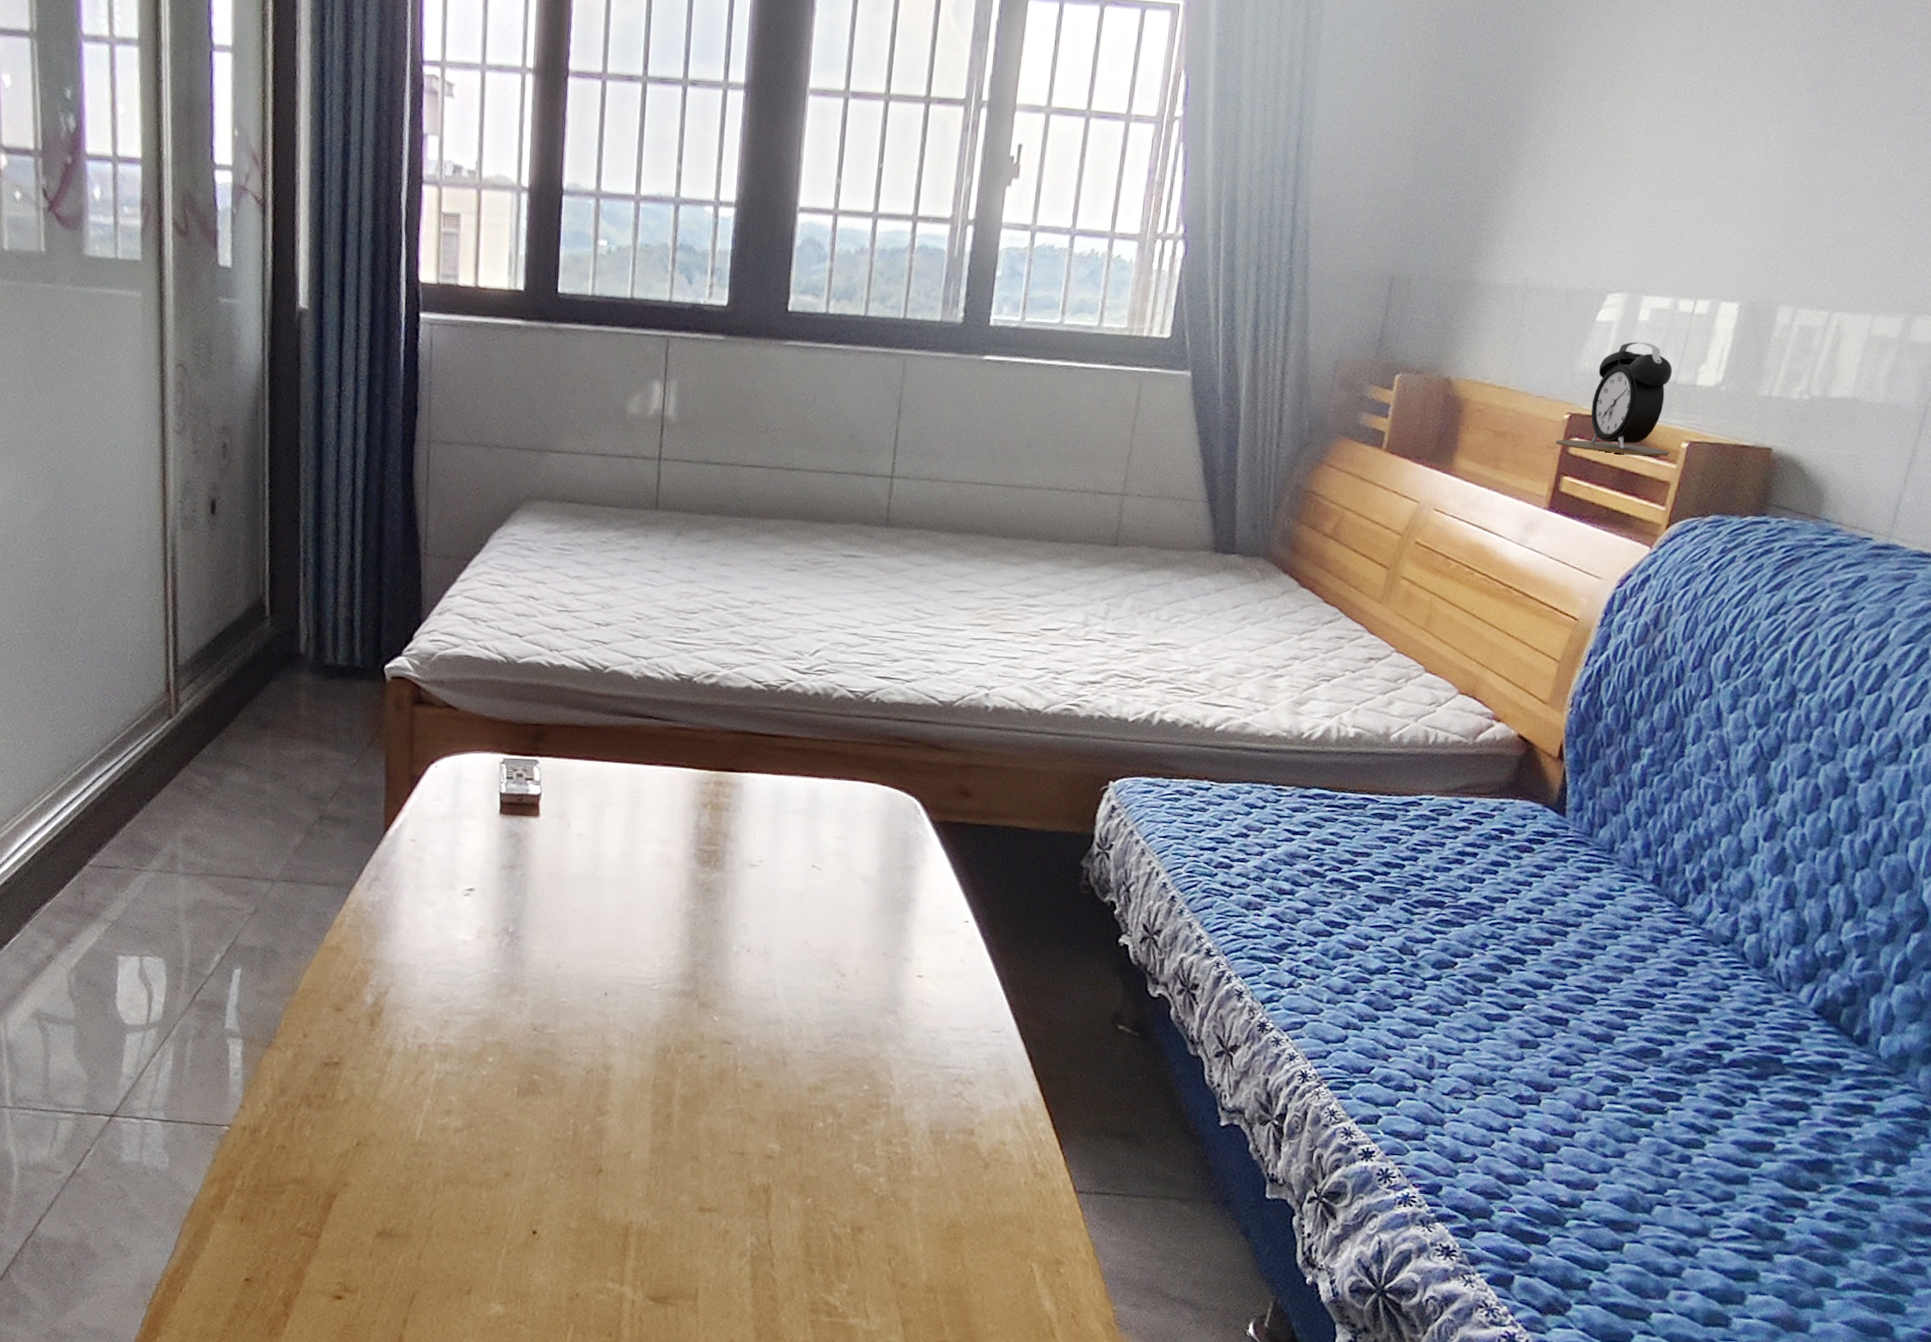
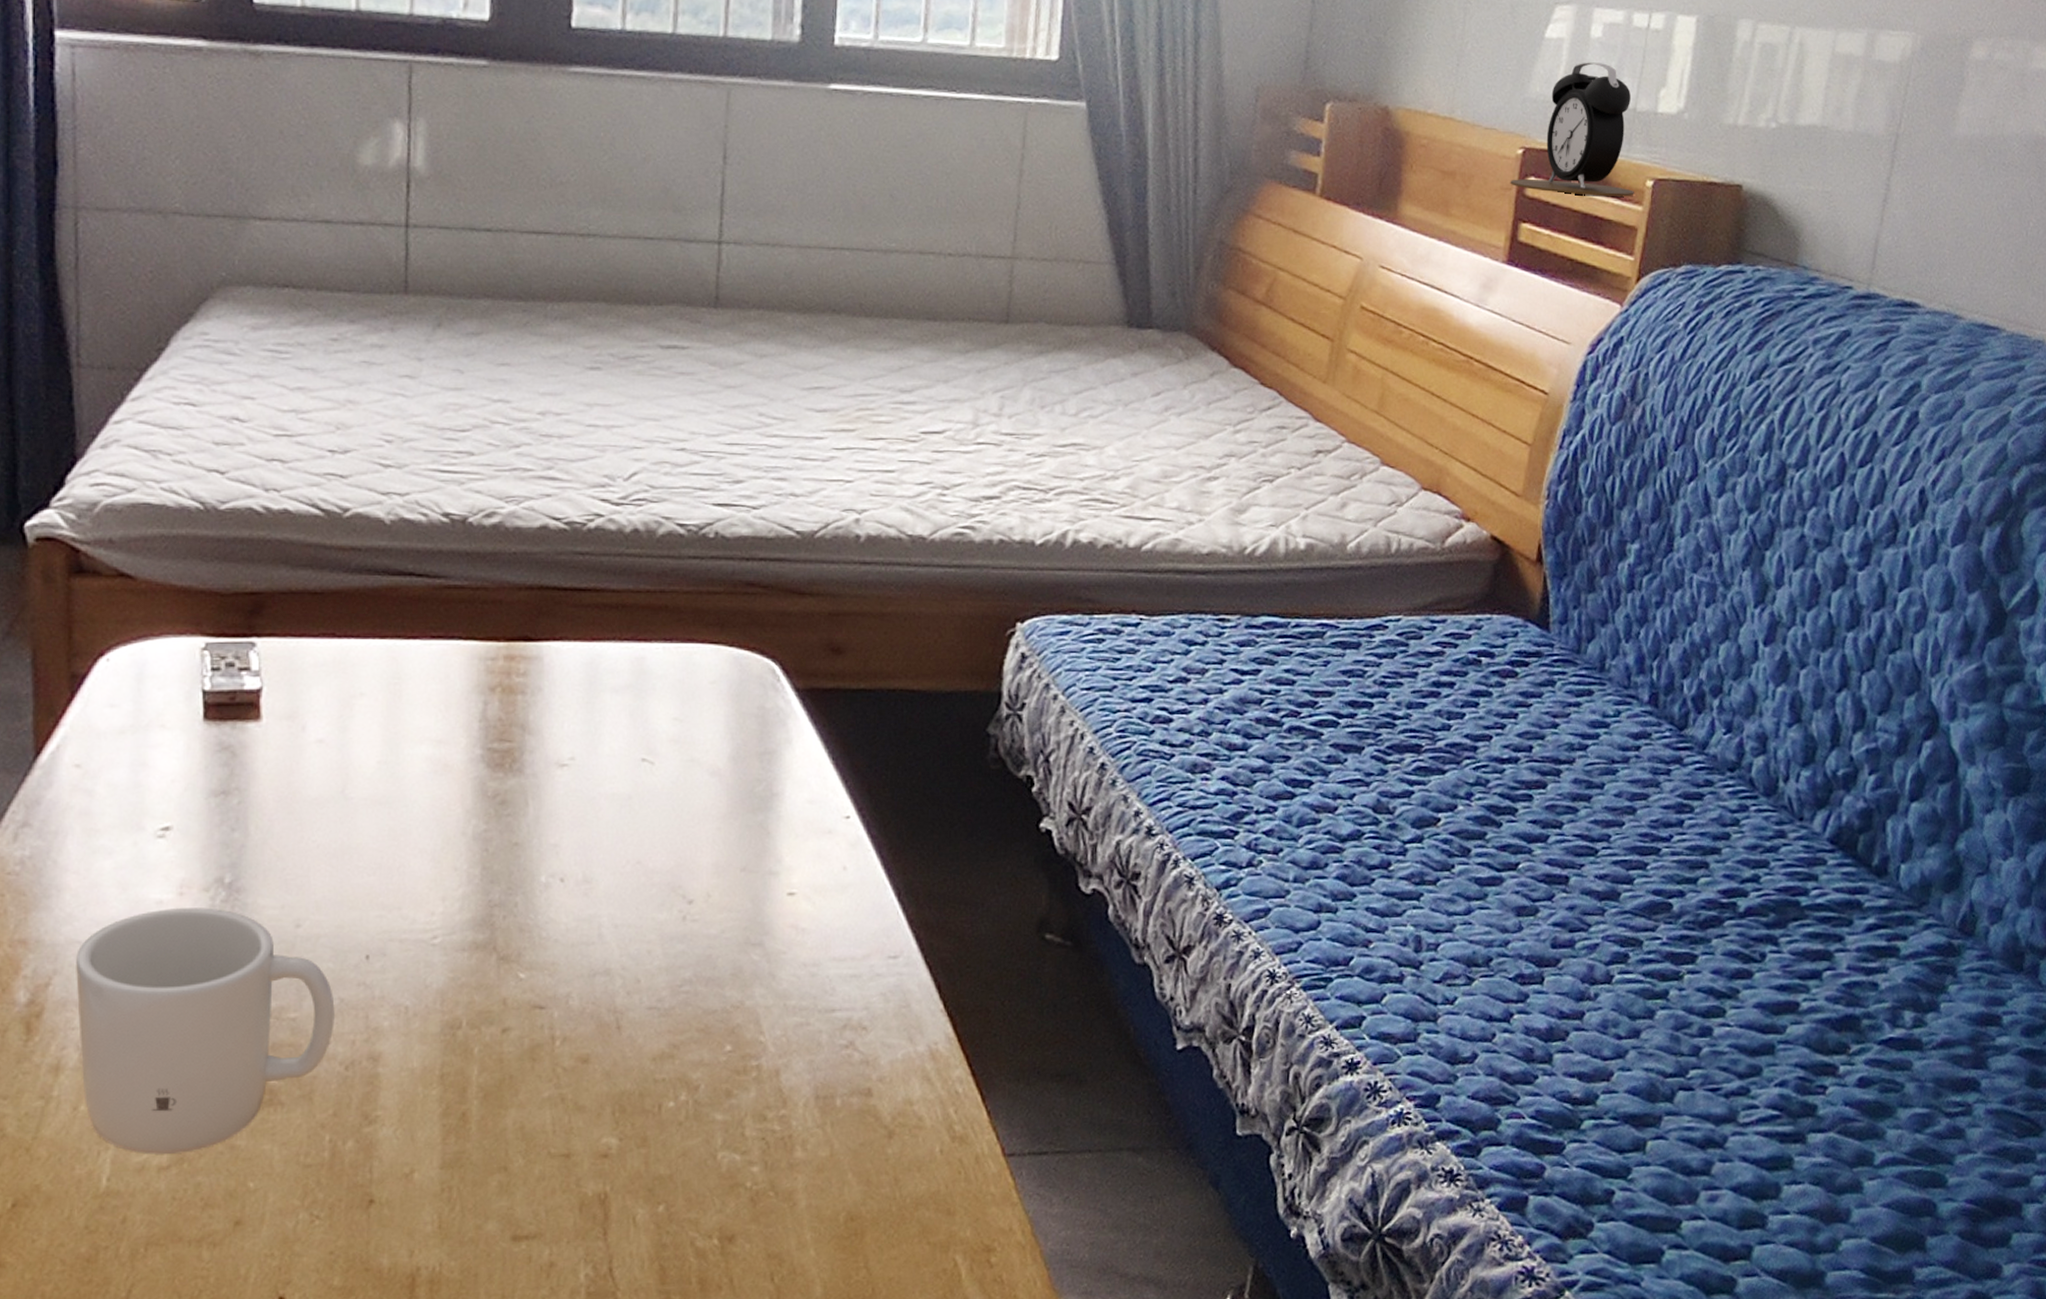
mug: none [405,946,581,1121] -> present [76,908,335,1154]

